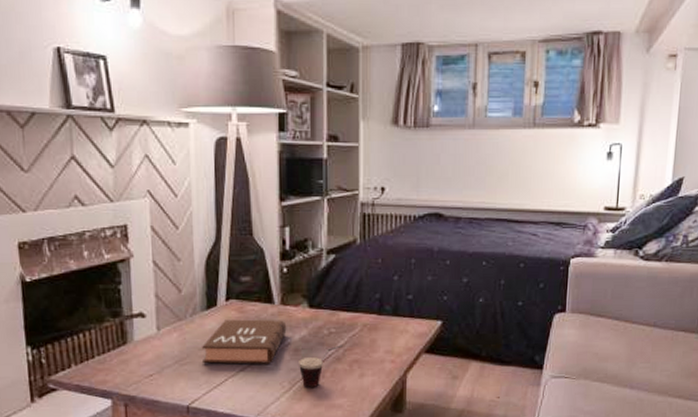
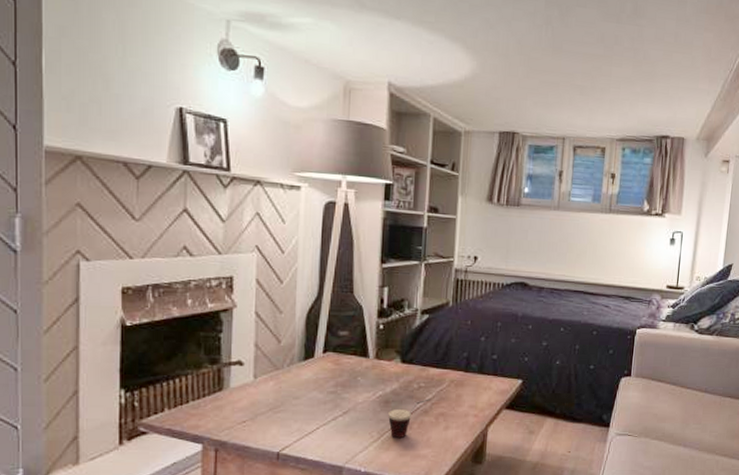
book: present [202,319,287,364] -> none [296,371,380,414]

